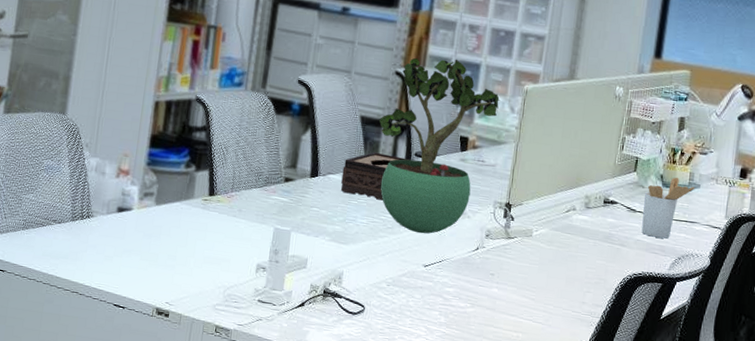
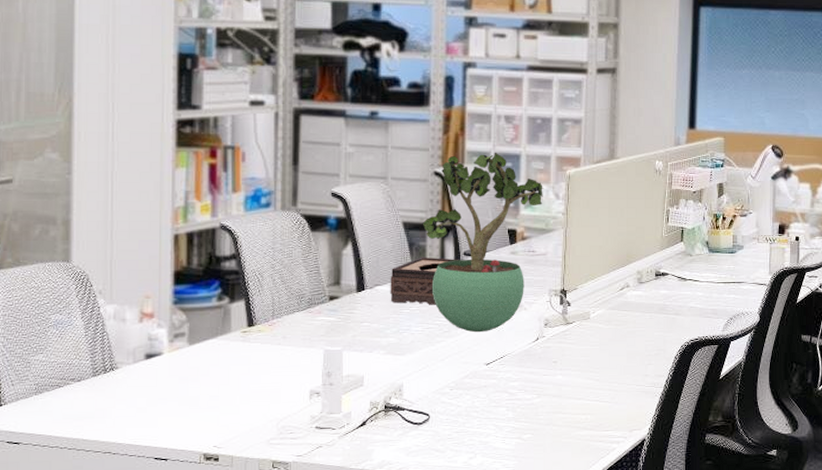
utensil holder: present [641,177,695,239] -> none [692,241,739,302]

